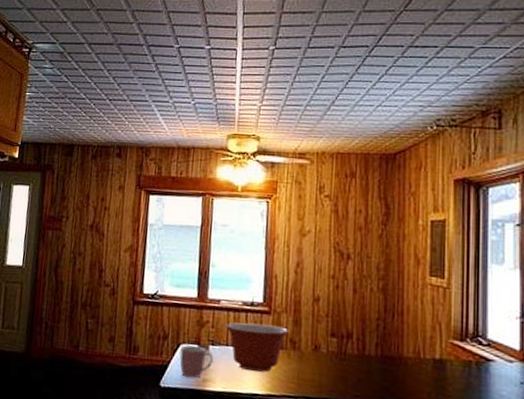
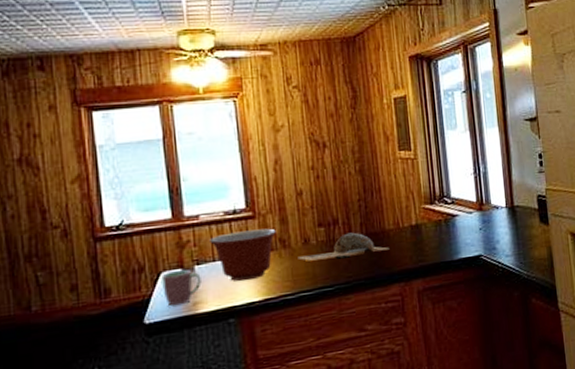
chopping board: none [306,349,406,379] -> present [298,232,390,261]

